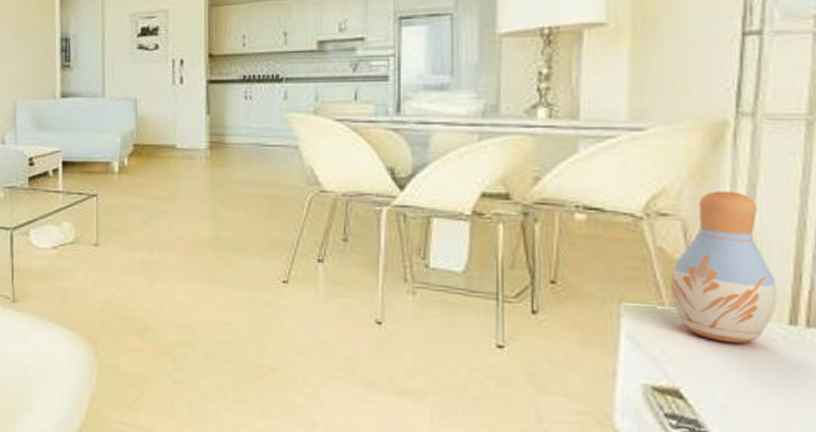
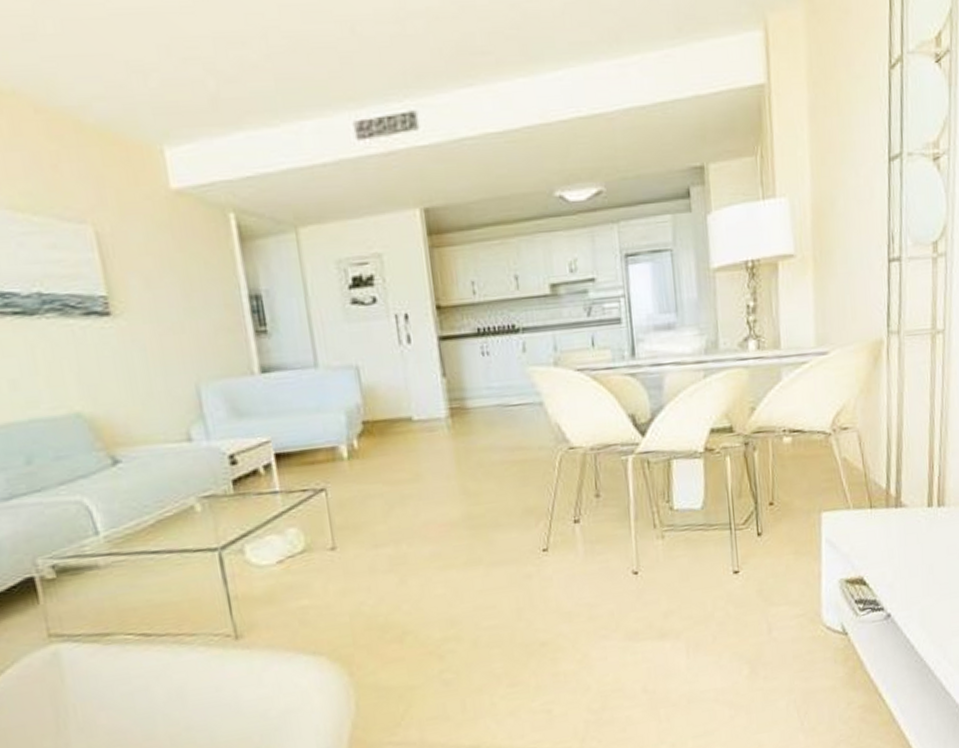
vase: present [670,191,777,344] -> none [852,401,920,531]

